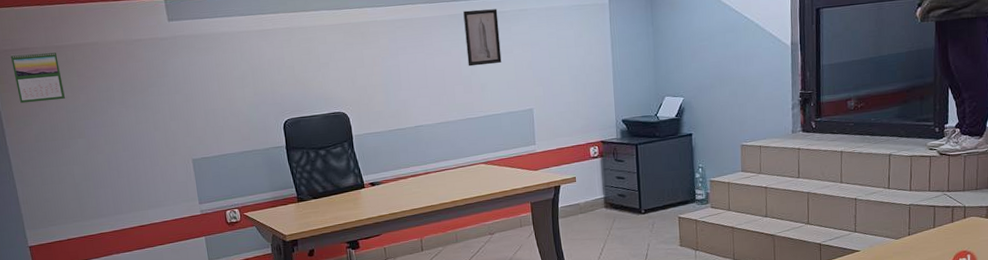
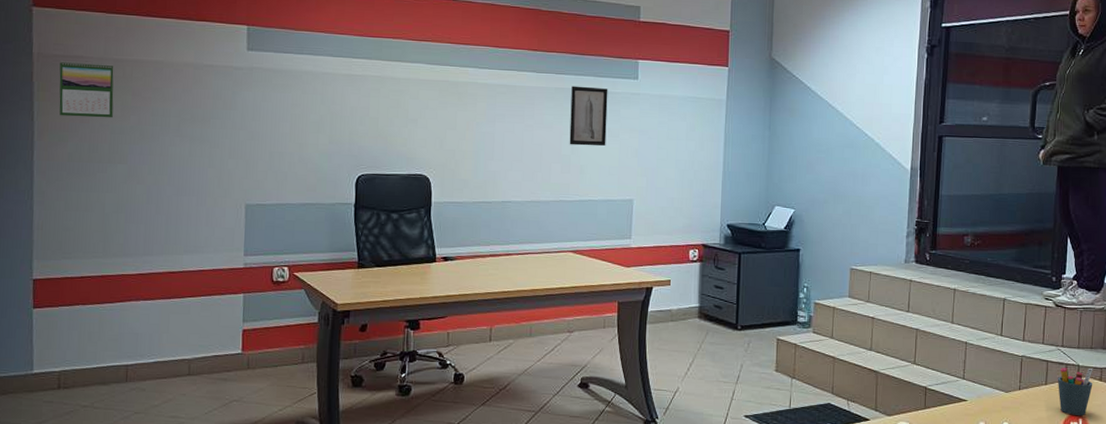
pen holder: none [944,208,979,252] -> present [1057,368,1093,415]

